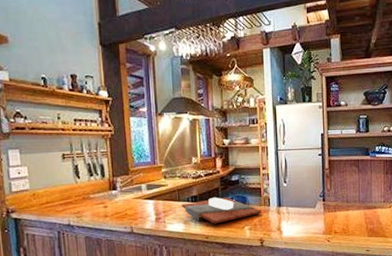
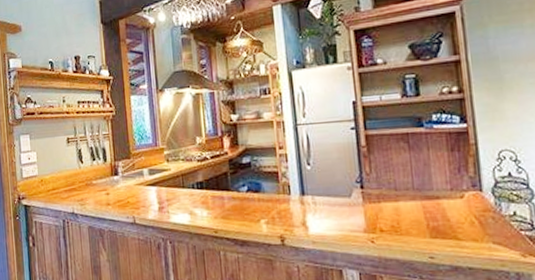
cutting board: present [181,197,261,224] -> none [186,183,280,216]

